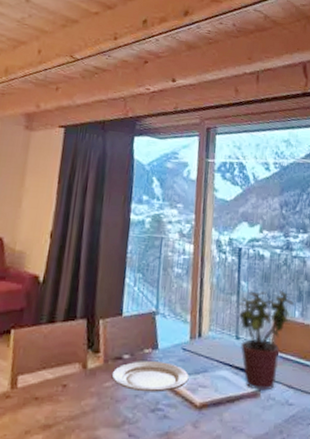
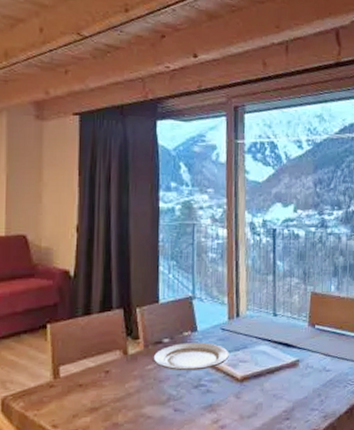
potted plant: present [239,289,295,391] -> none [275,266,330,361]

